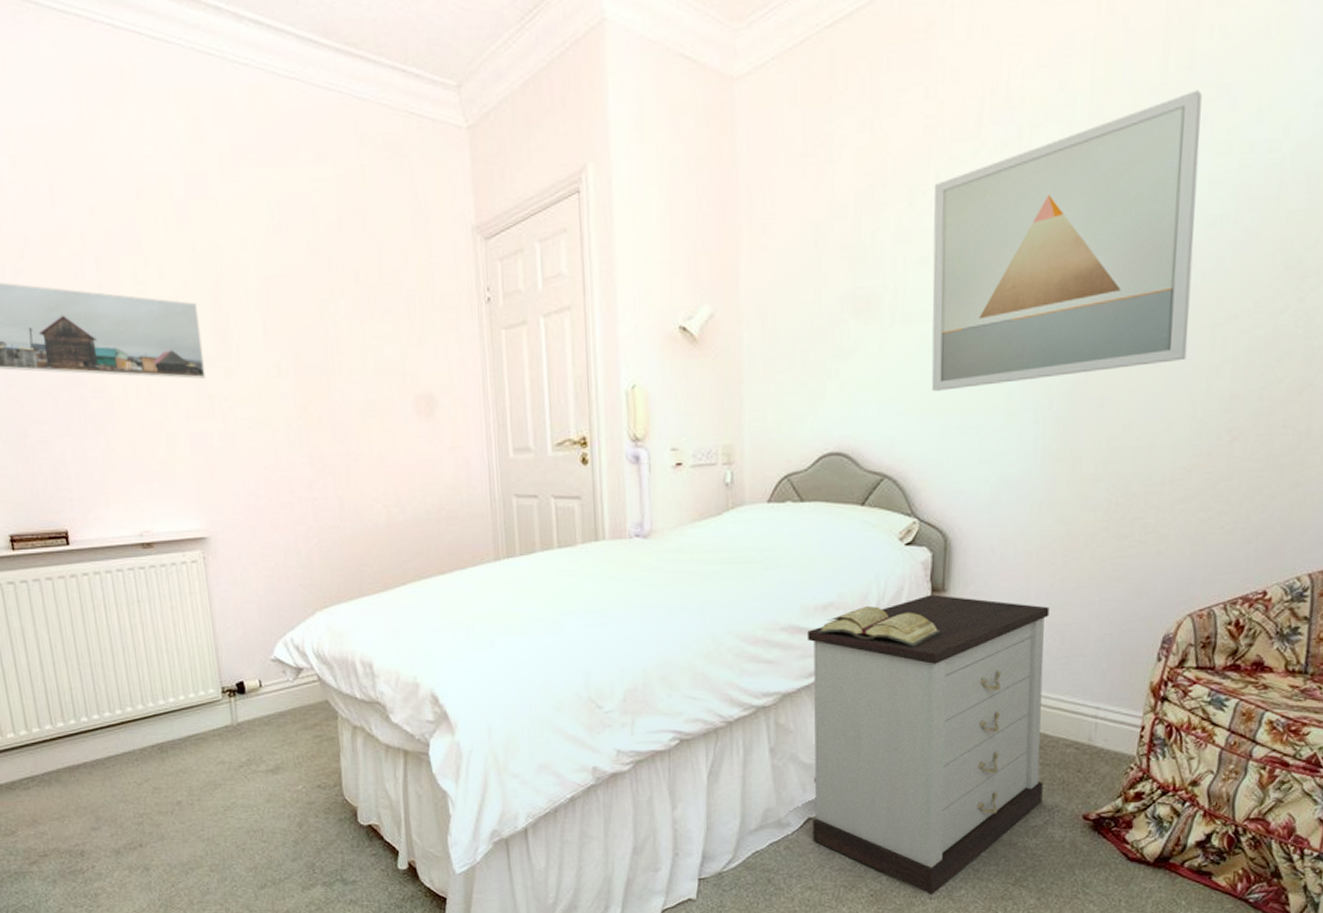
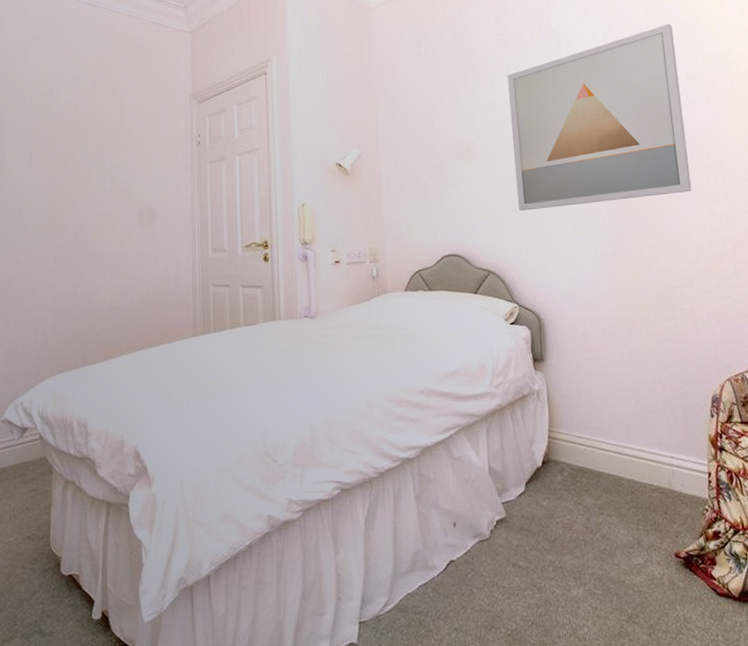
nightstand: present [808,594,1050,895] -> none [440,363,640,633]
diary: present [817,606,941,647] -> none [447,373,544,407]

